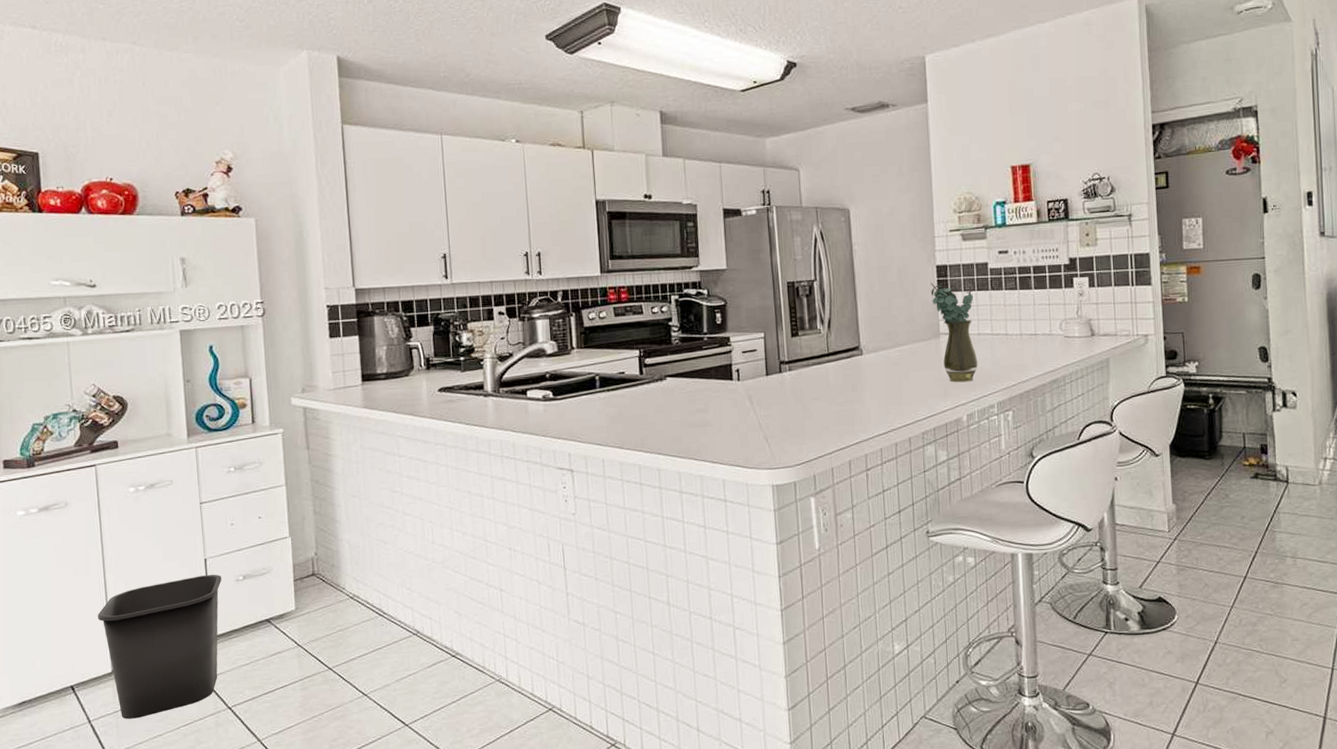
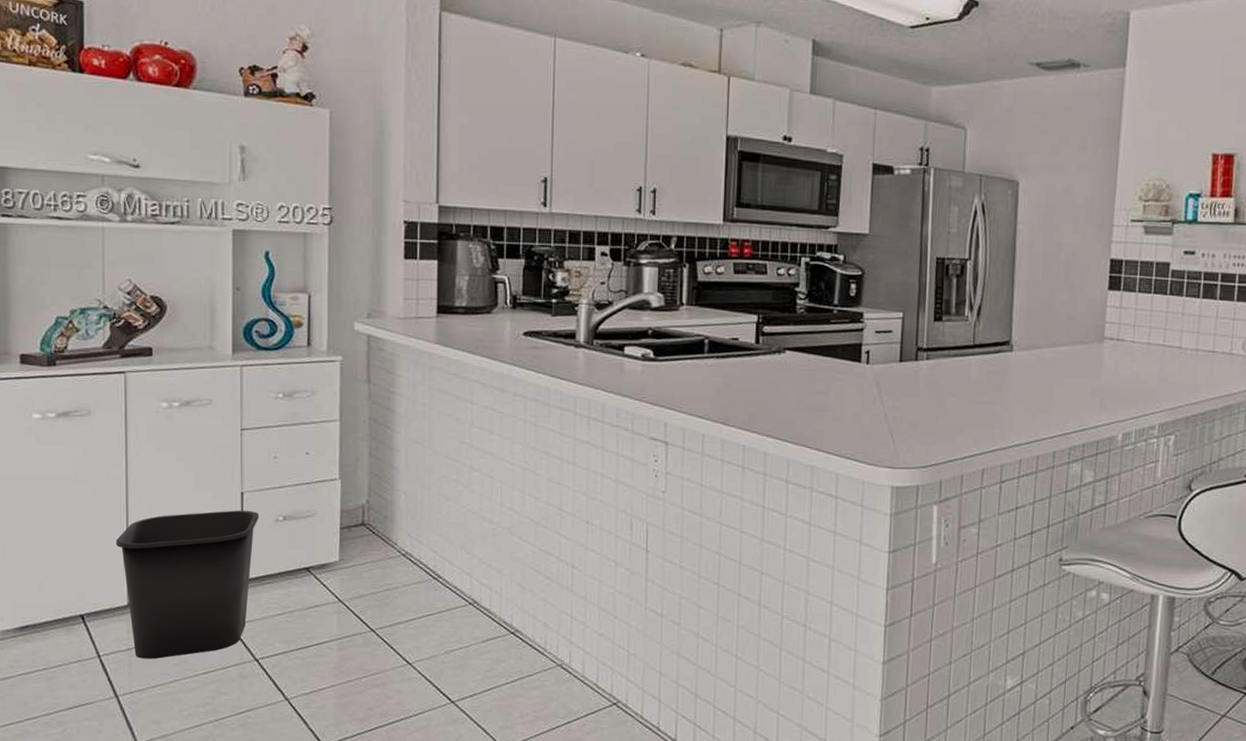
vase: present [930,282,978,383] -> none [1100,277,1149,397]

